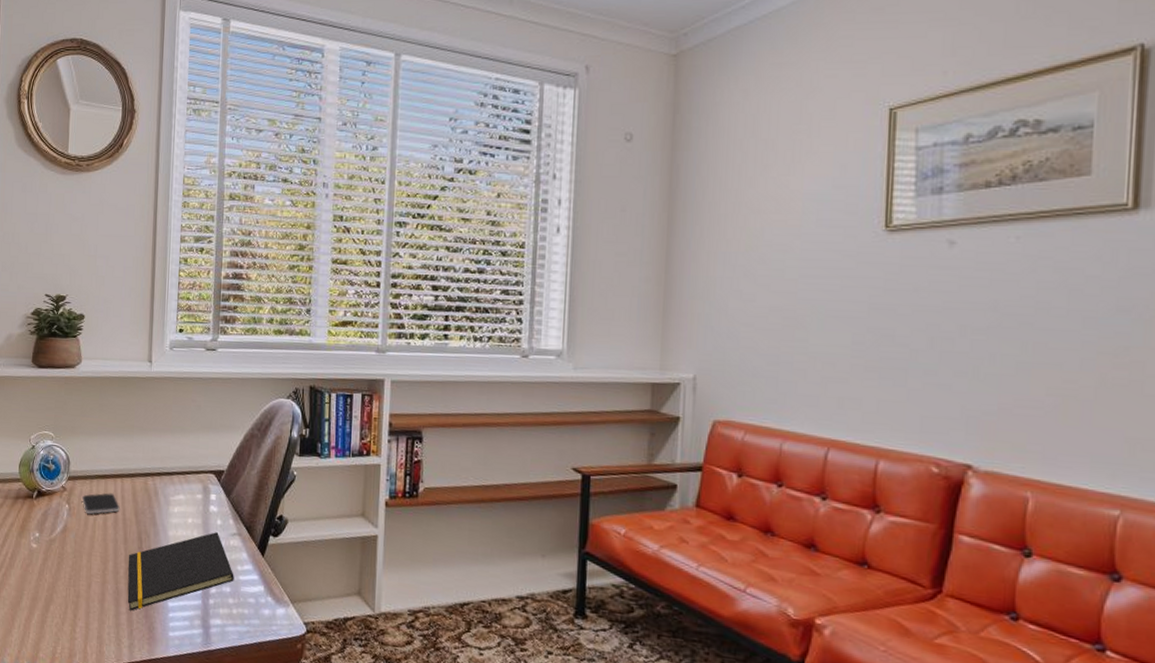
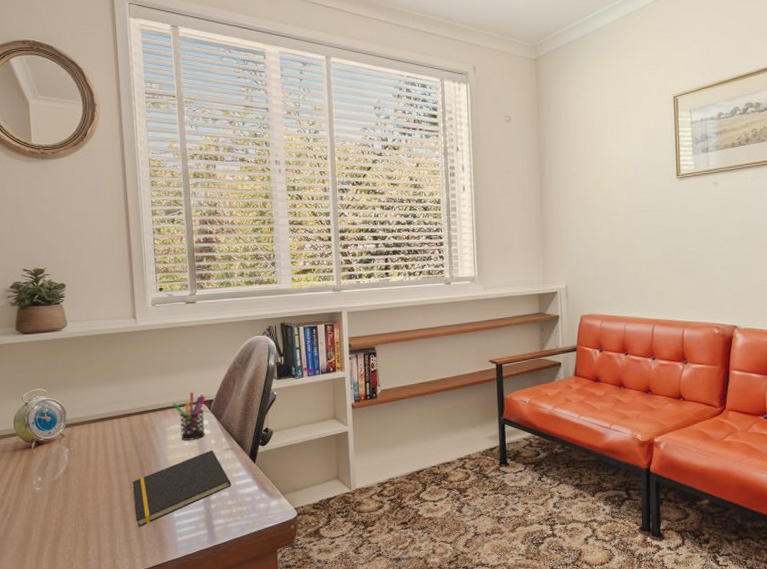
smartphone: present [82,493,120,515] -> none [81,433,120,454]
pen holder: none [180,457,216,517] -> present [173,392,206,441]

